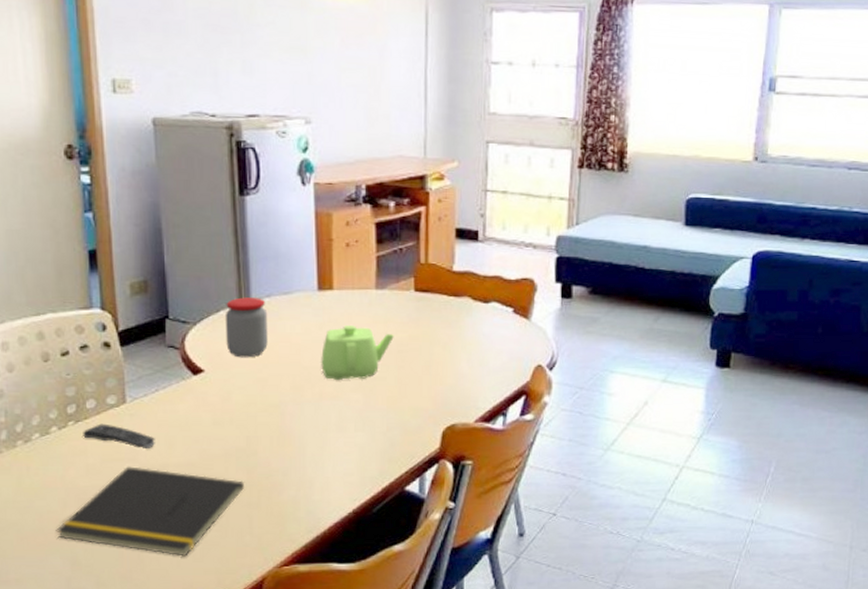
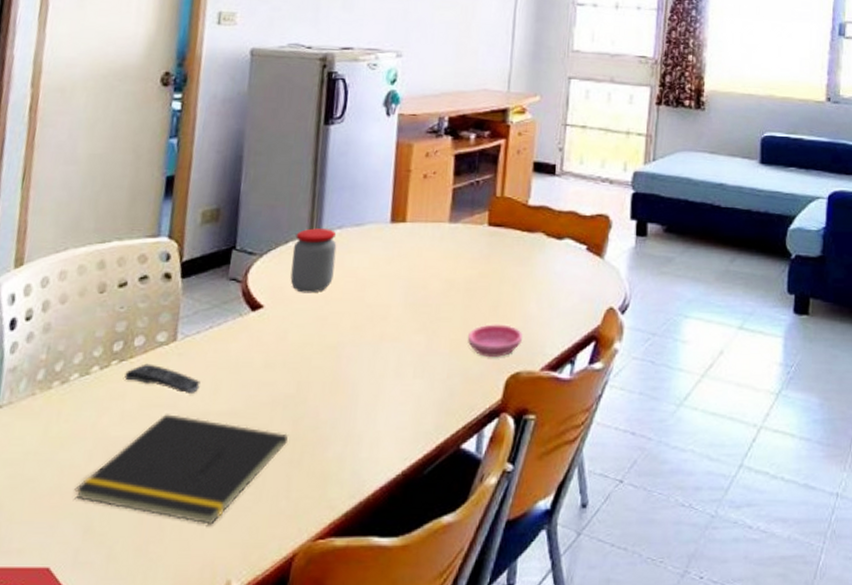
teapot: present [320,324,394,380] -> none [384,259,463,320]
saucer: none [403,382,455,411] -> present [467,324,522,357]

